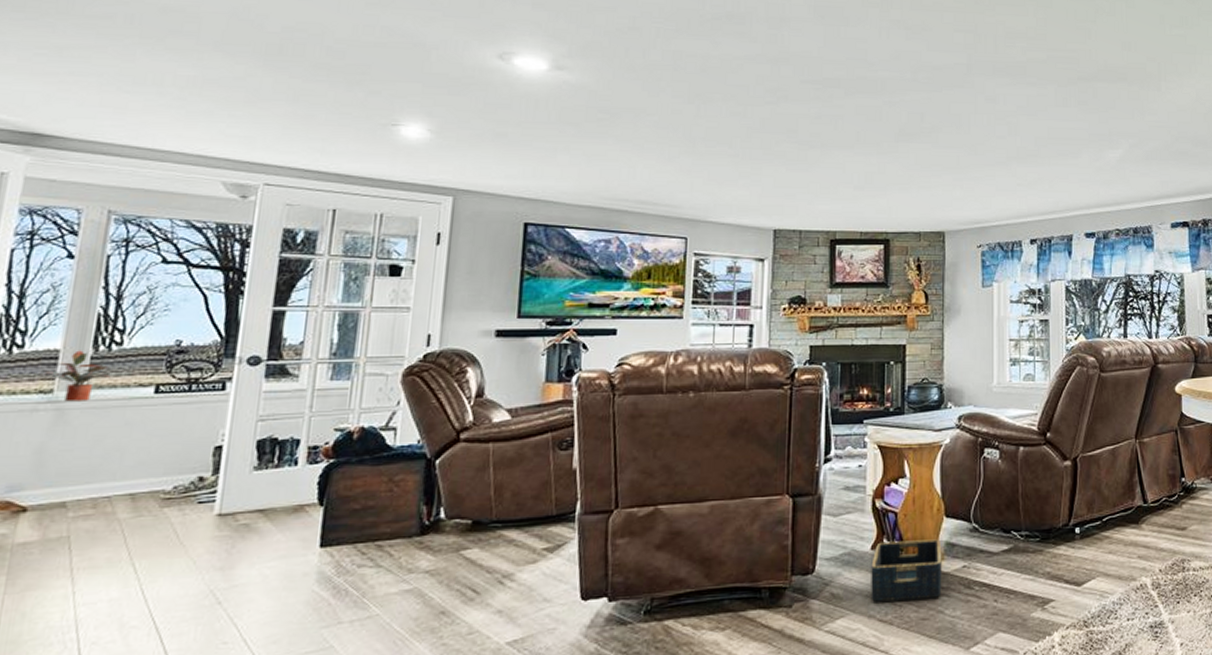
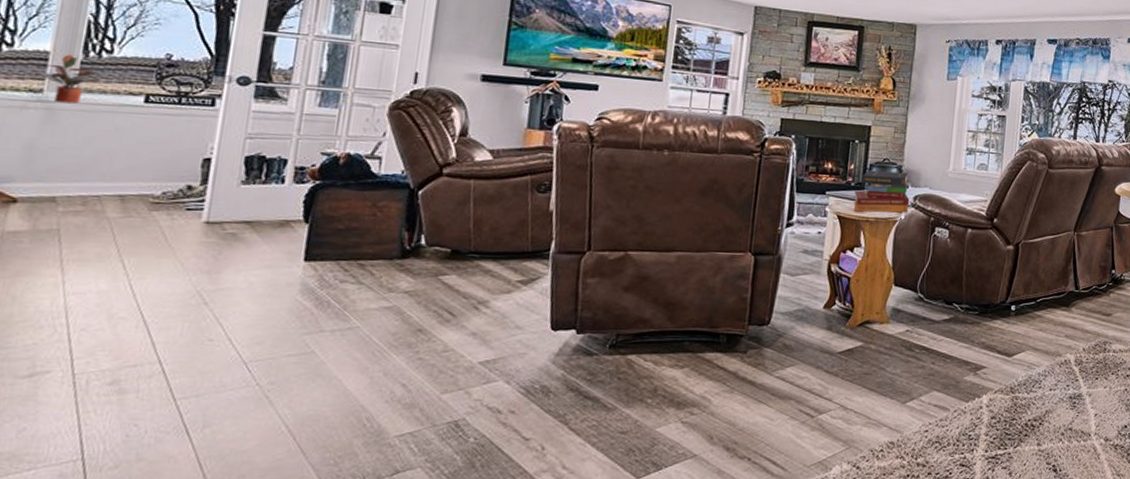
basket: present [871,539,942,602] -> none [820,302,889,356]
books: none [894,392,954,440] -> present [854,170,910,214]

